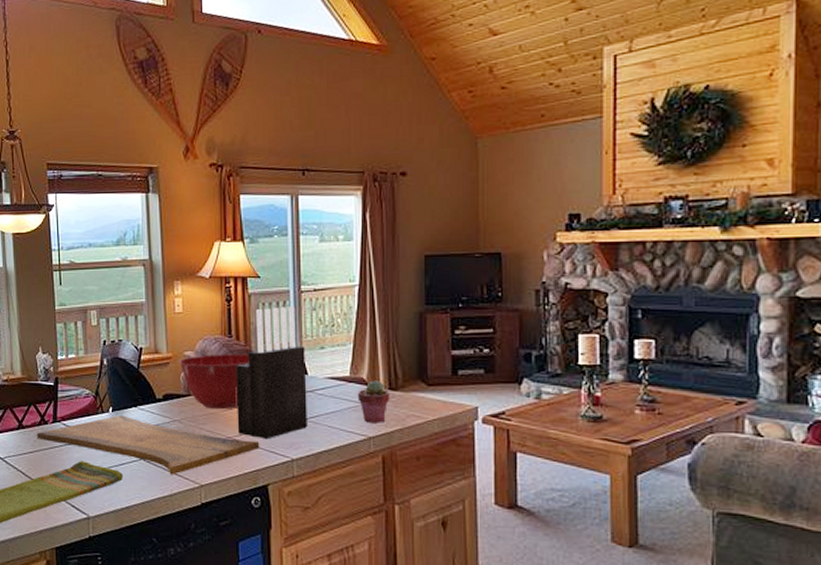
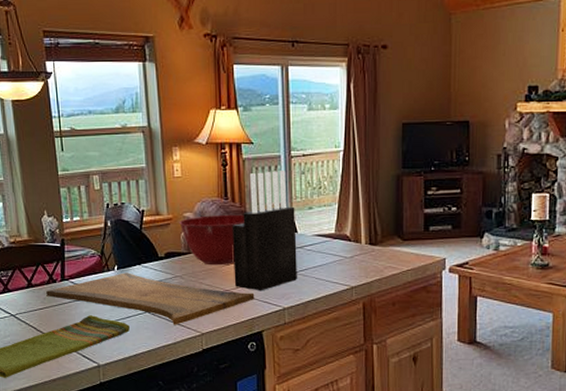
potted succulent: present [357,380,391,423] -> none [341,237,371,275]

